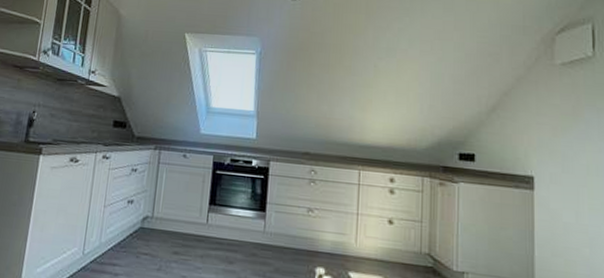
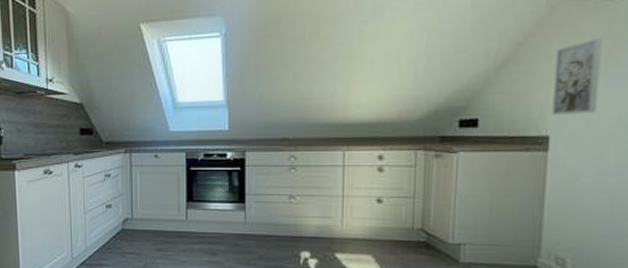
wall art: none [534,97,571,161] -> present [552,38,603,116]

